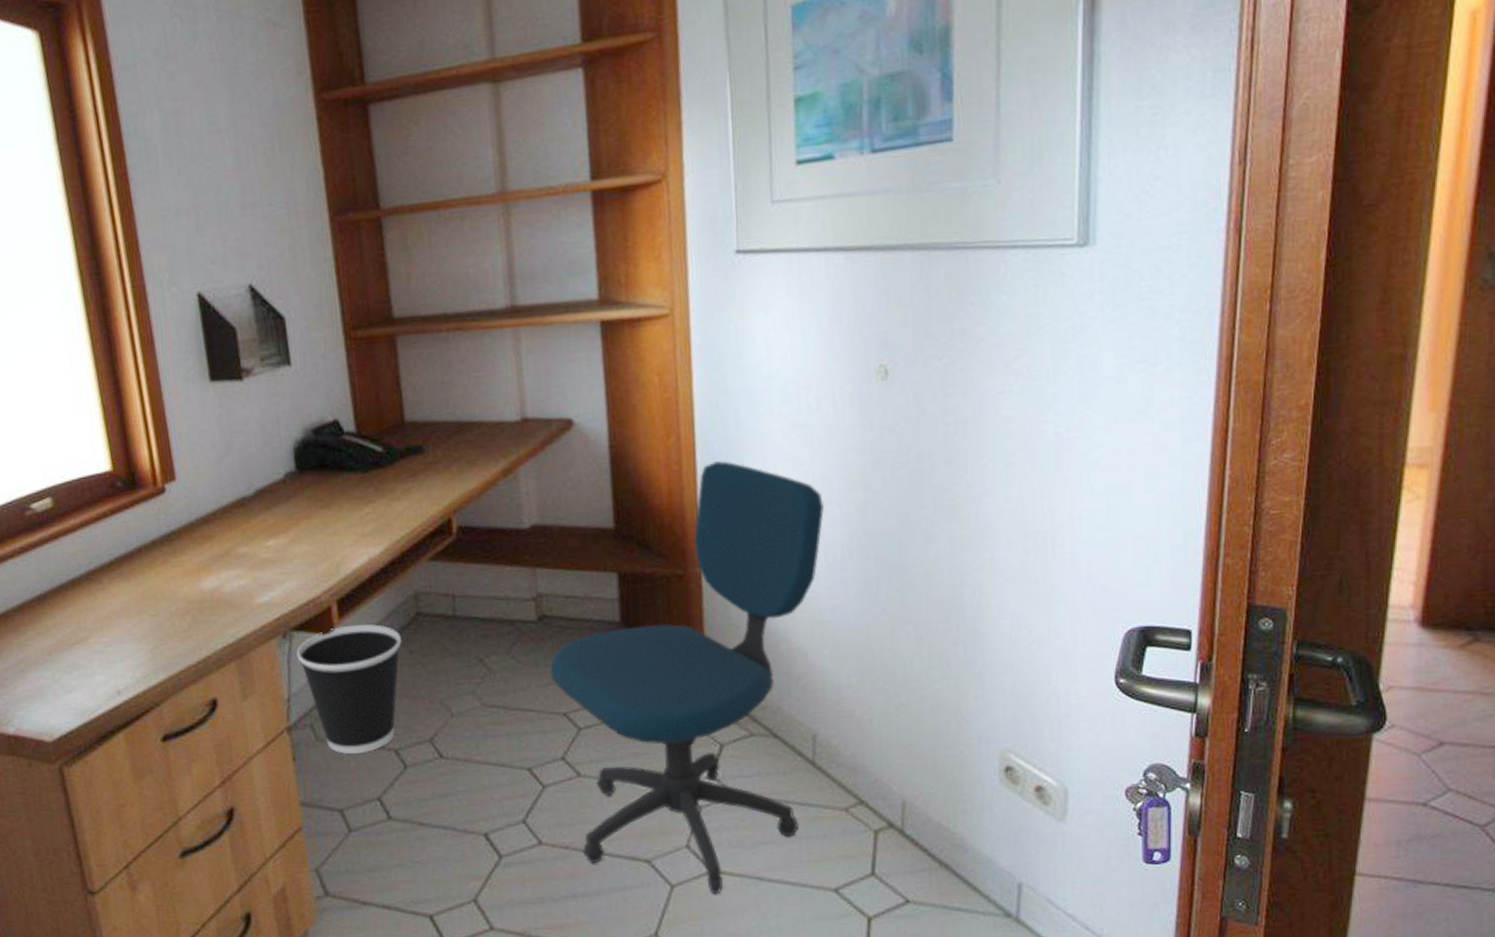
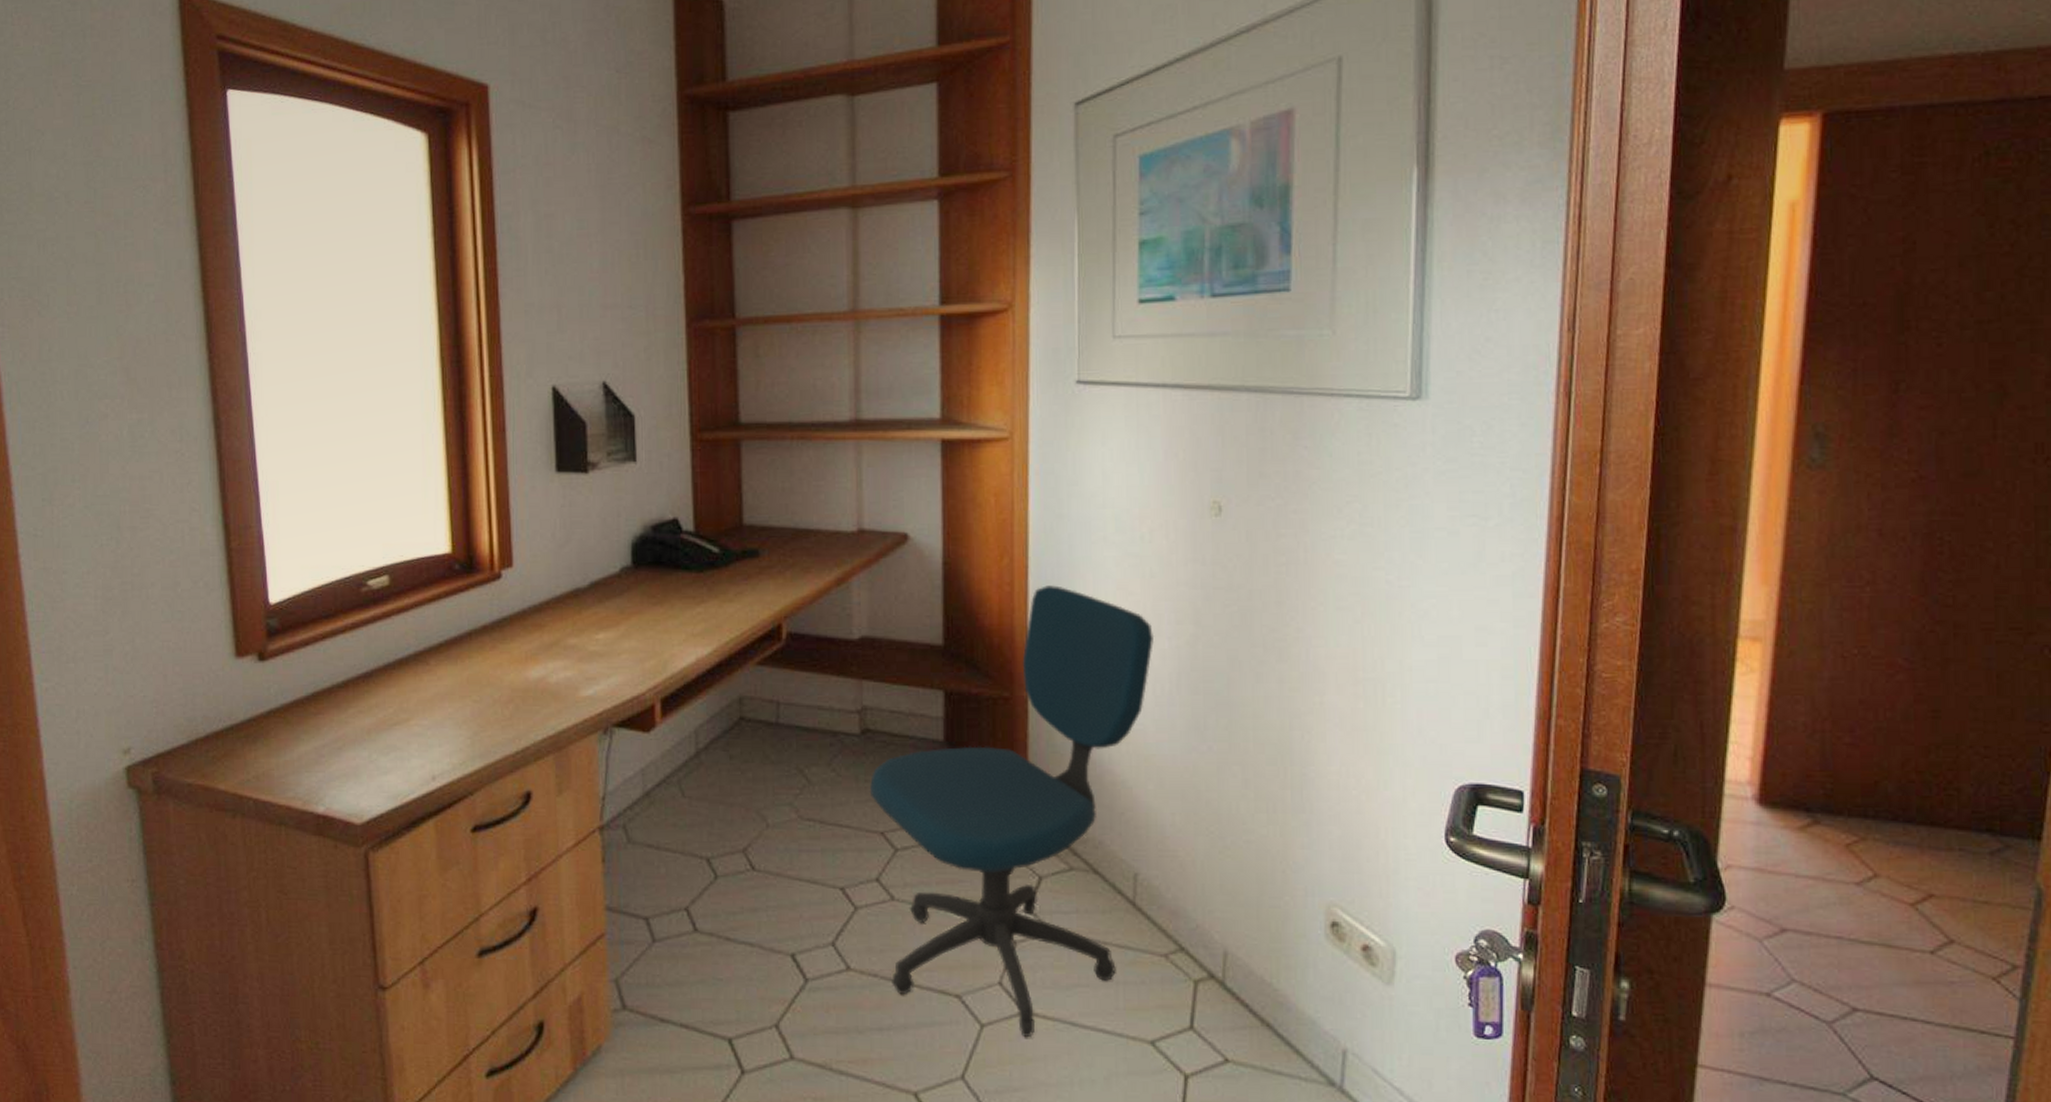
wastebasket: present [296,624,402,755] -> none [616,725,722,860]

